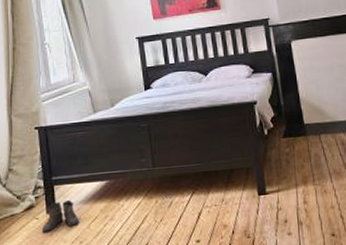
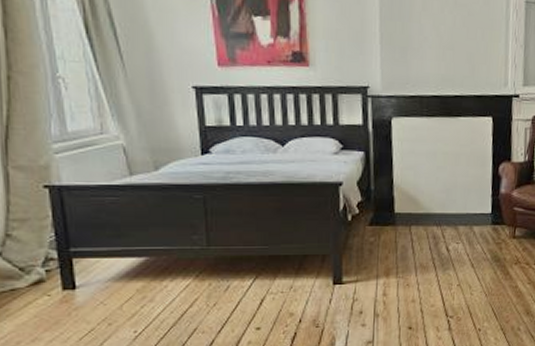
boots: present [42,199,80,234] -> none [56,275,109,313]

